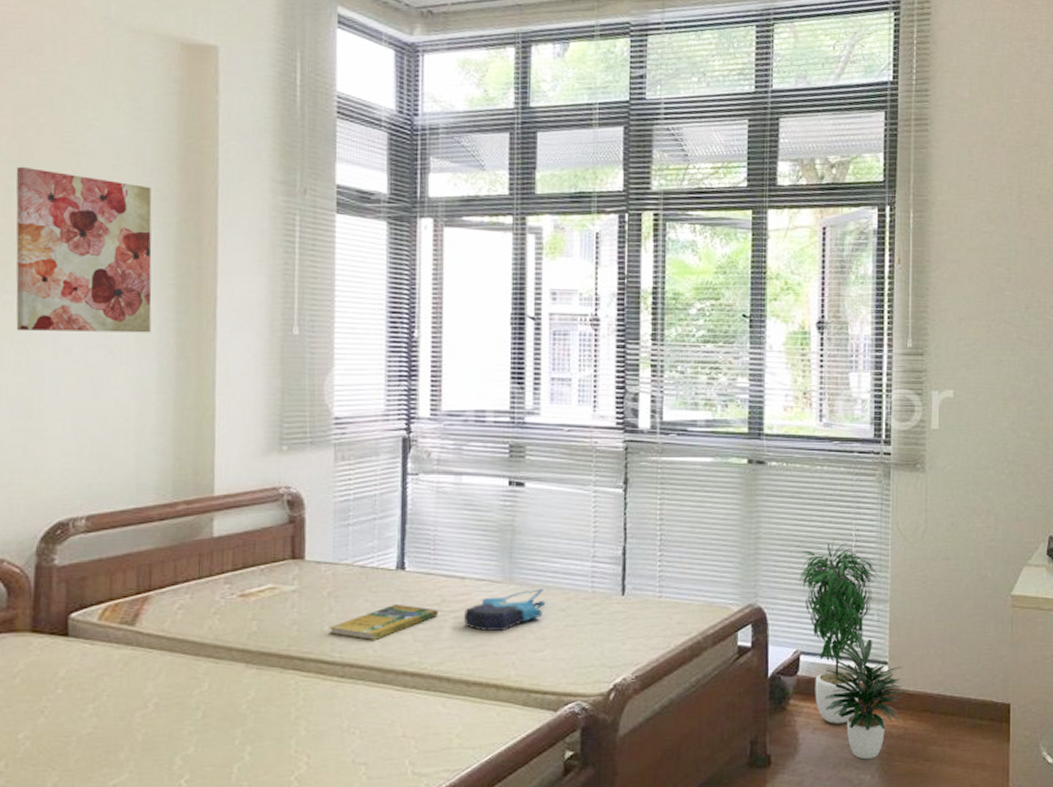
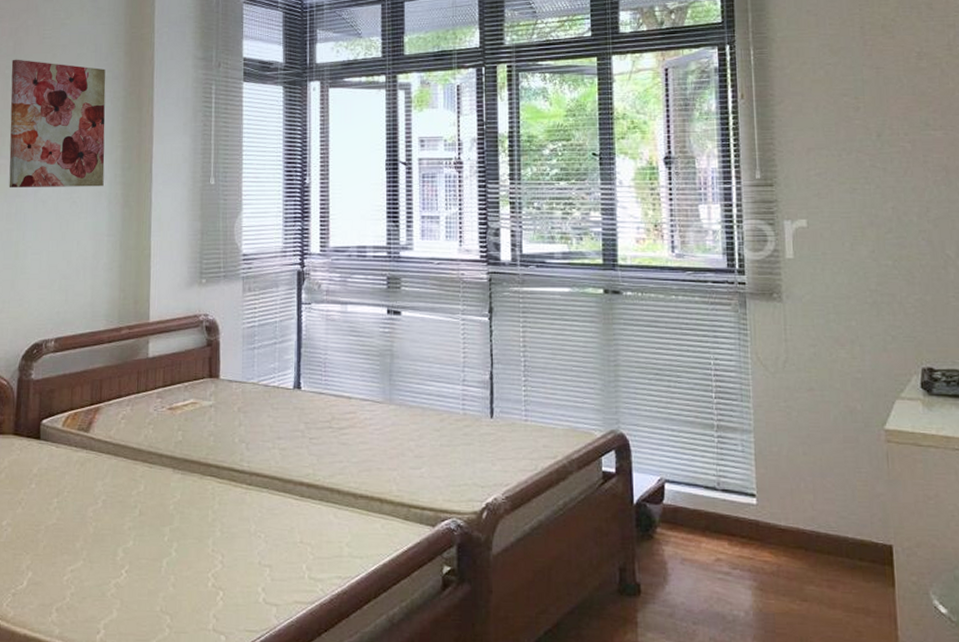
booklet: present [329,603,438,640] -> none [239,420,329,452]
tote bag: present [463,588,546,632] -> none [350,409,422,449]
potted plant: present [798,539,903,760] -> none [658,368,775,595]

